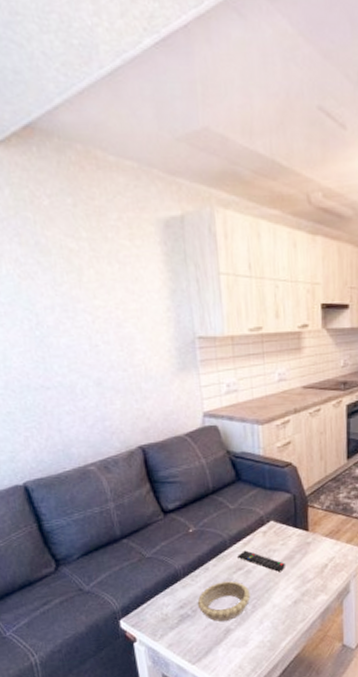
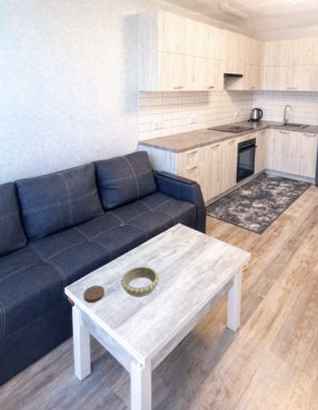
coaster: none [147,612,178,635] -> present [83,285,105,302]
remote control: present [237,550,285,572] -> none [153,244,187,263]

